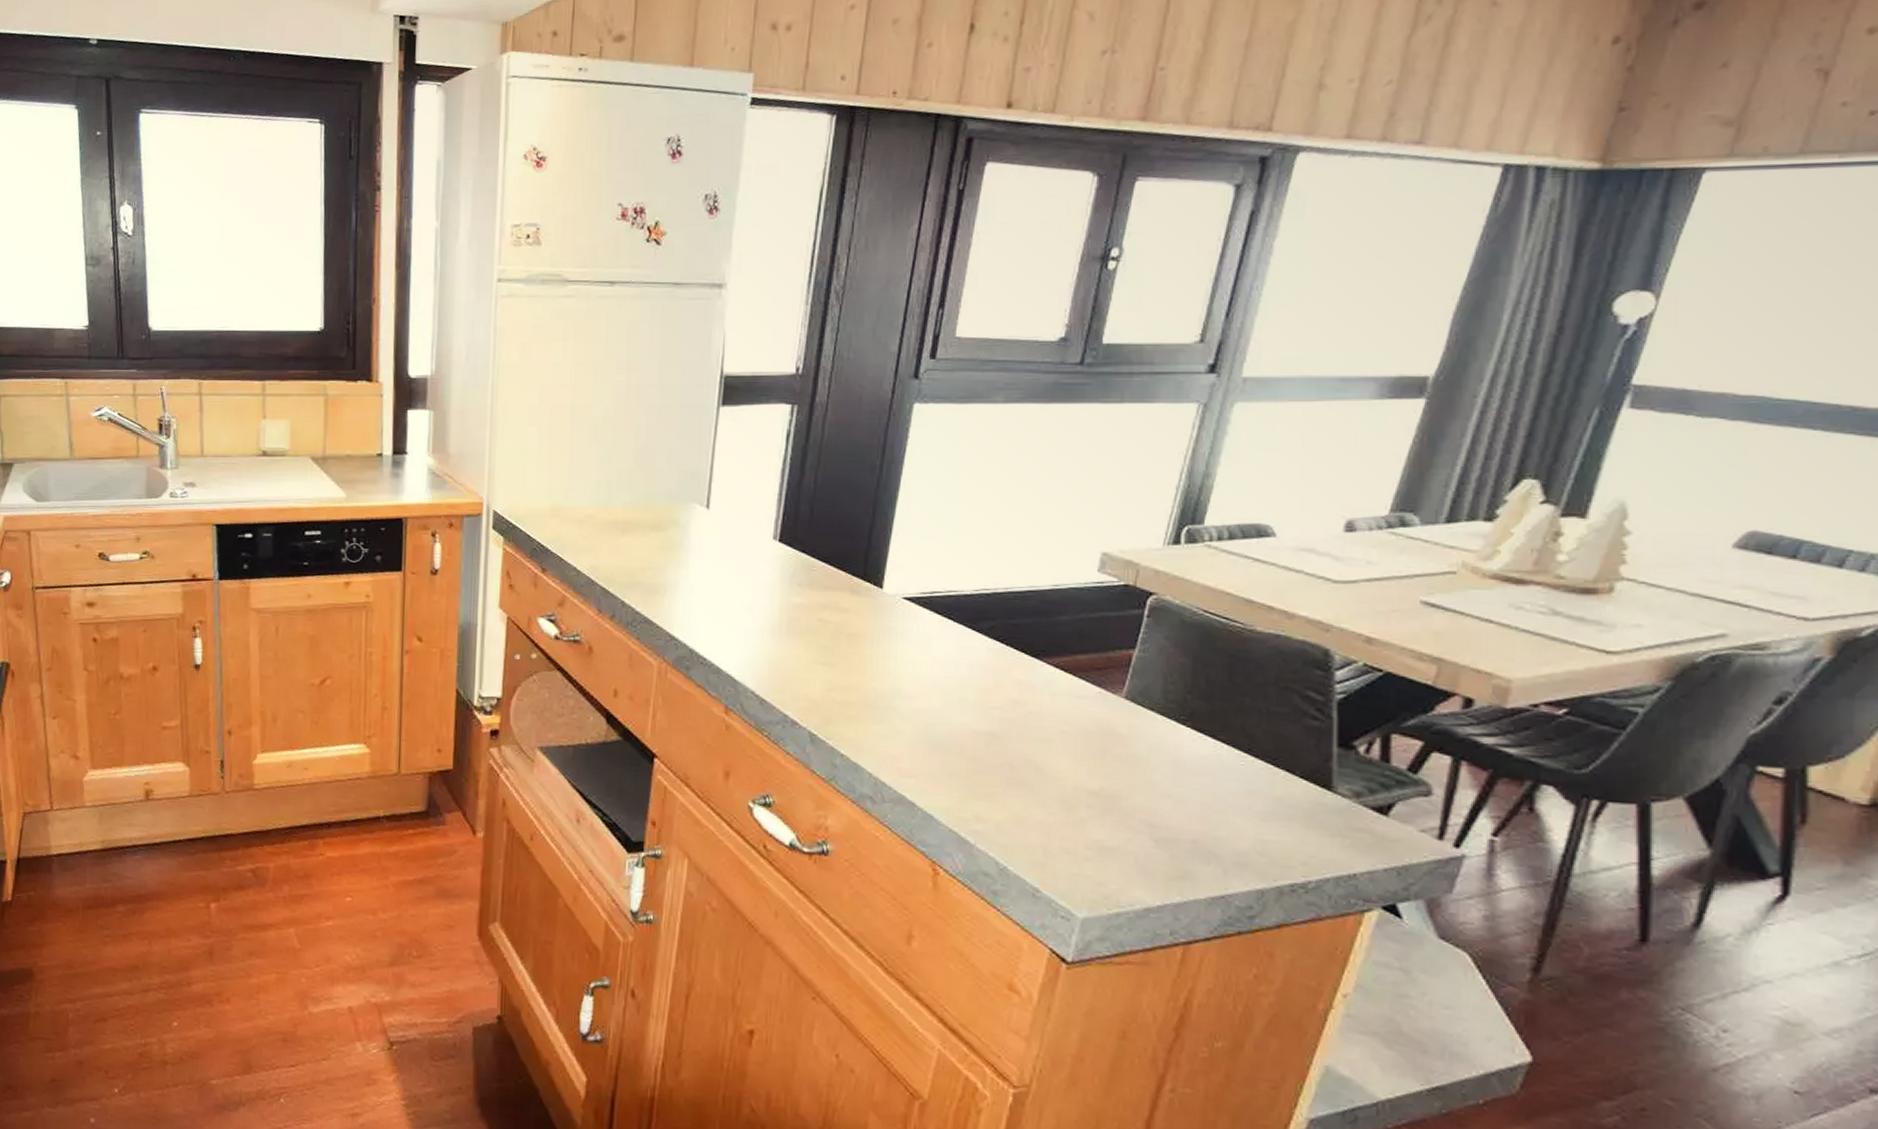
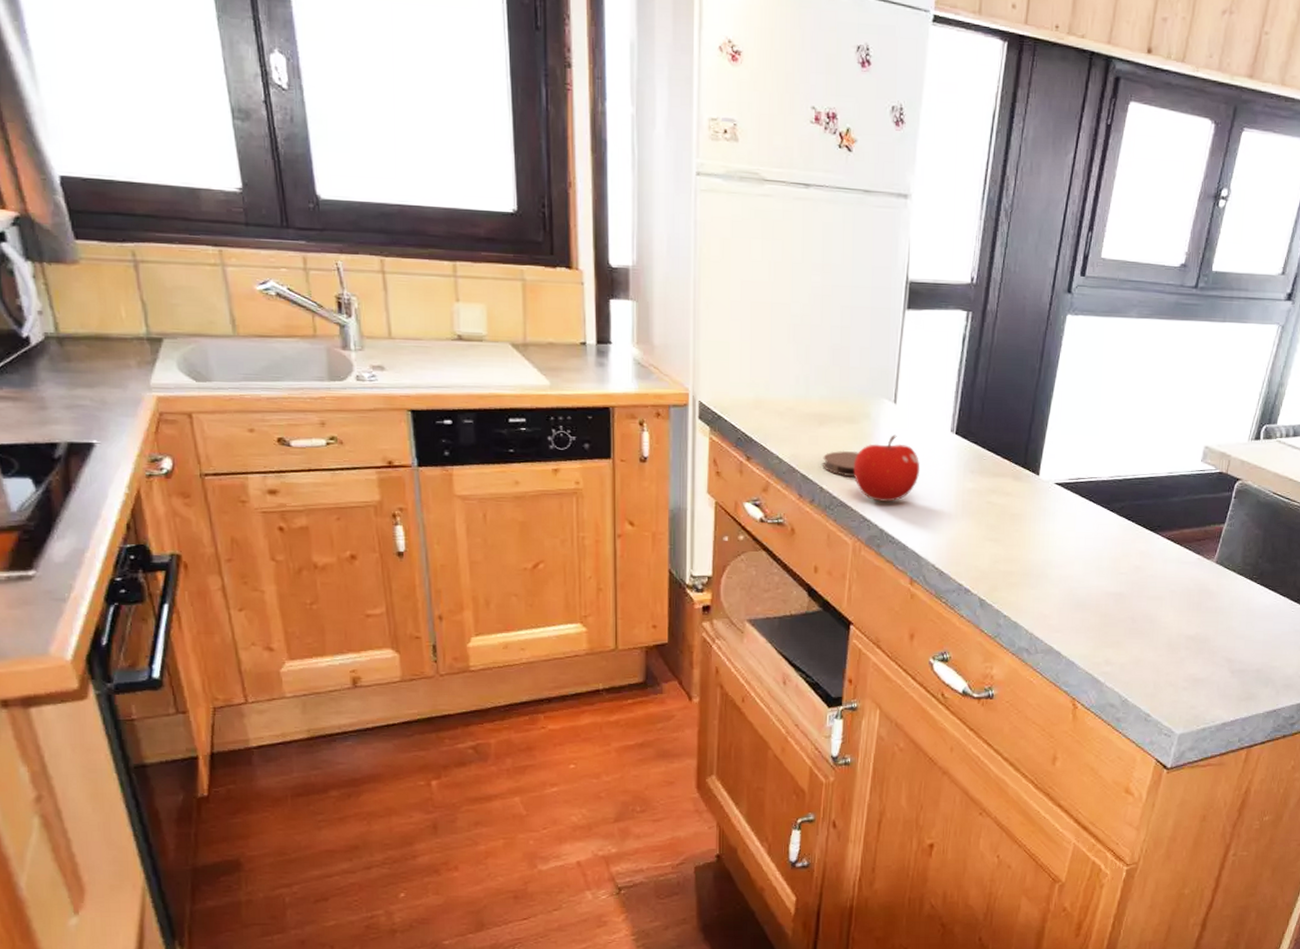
coaster: none [625,560,666,591] -> present [823,450,859,477]
fruit: none [659,543,737,618] -> present [853,434,920,502]

